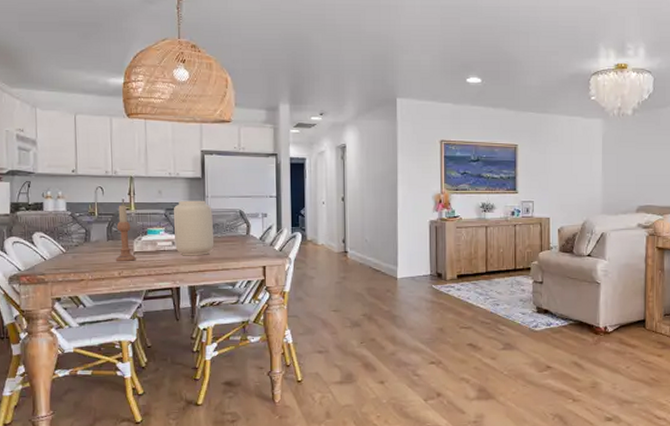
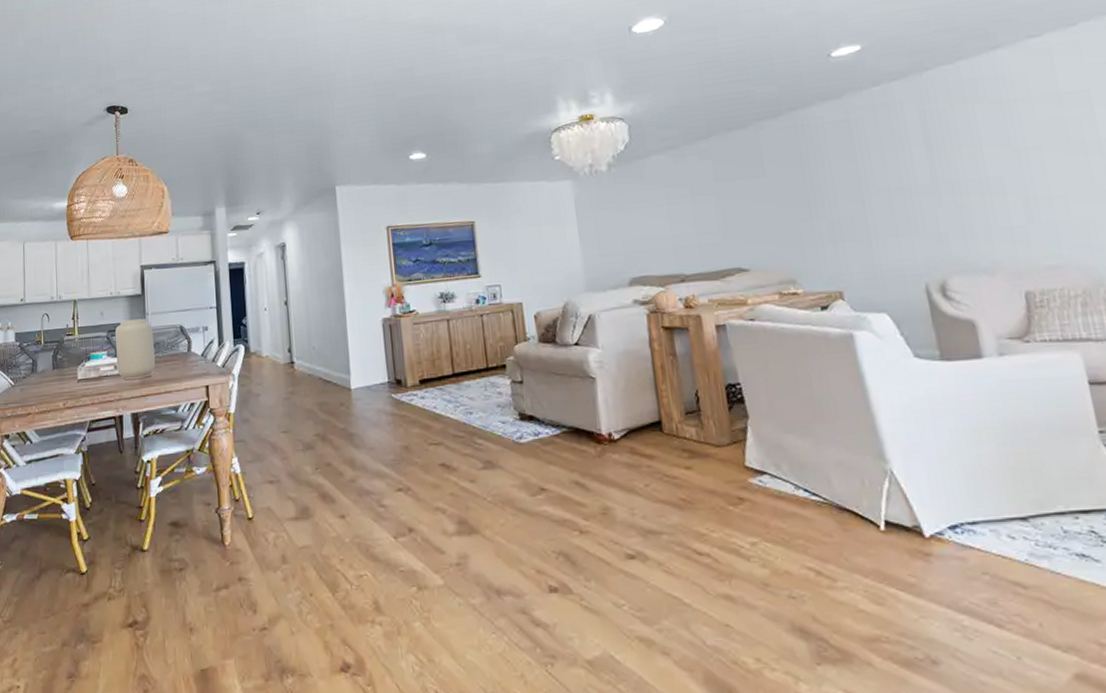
candlestick: present [115,205,136,262] -> none [60,330,80,392]

